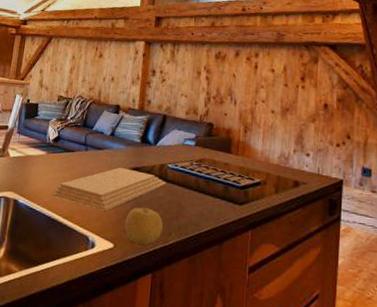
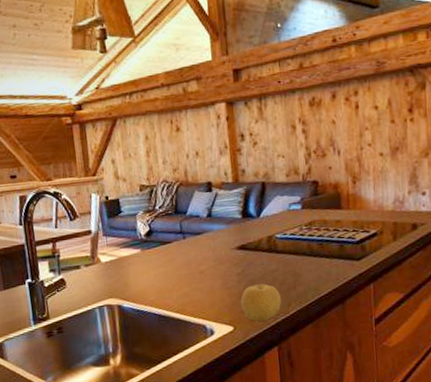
cutting board: present [52,167,167,211] -> none [158,248,278,297]

